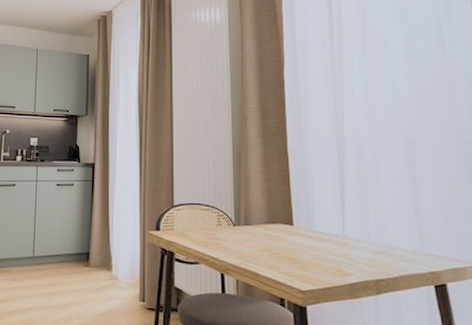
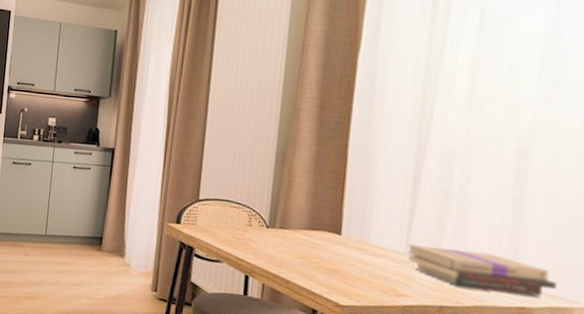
books: none [345,226,452,261] -> present [407,243,557,296]

